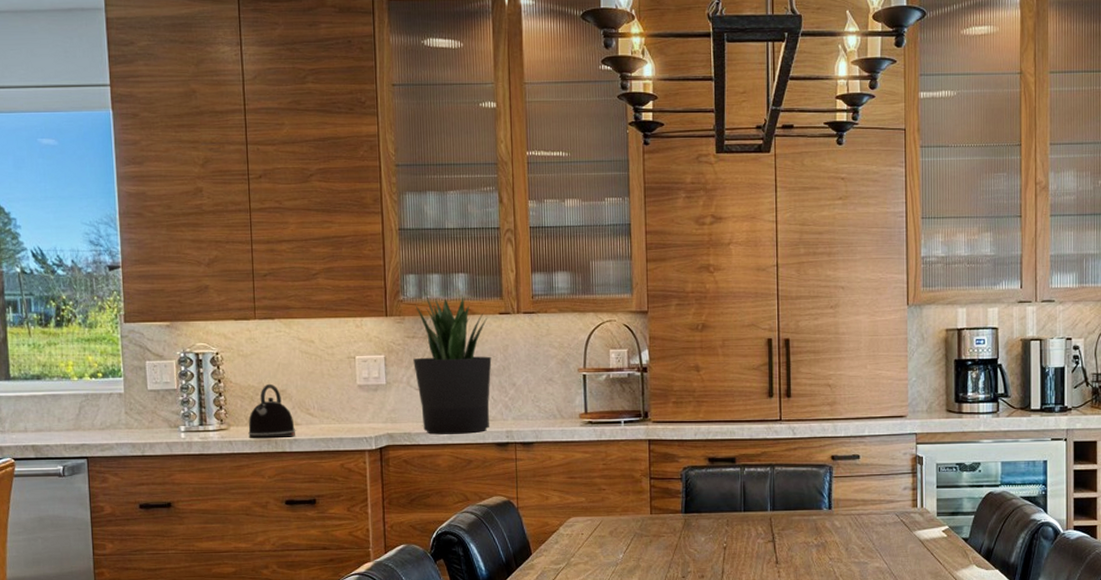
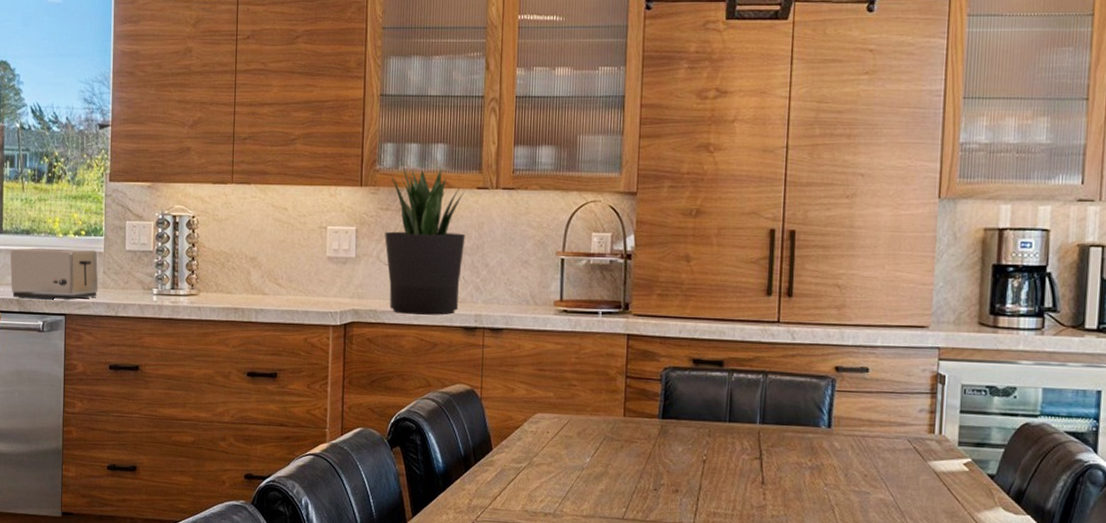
toaster: none [20,391,121,444] -> present [10,247,98,301]
kettle: present [248,383,296,439] -> none [217,250,263,308]

